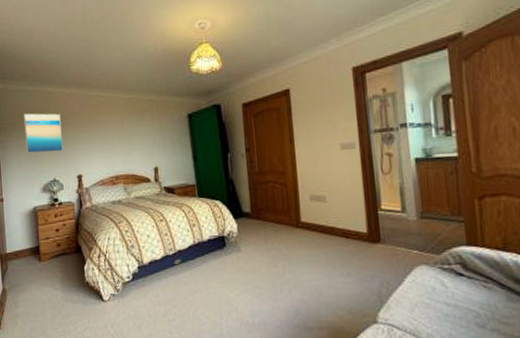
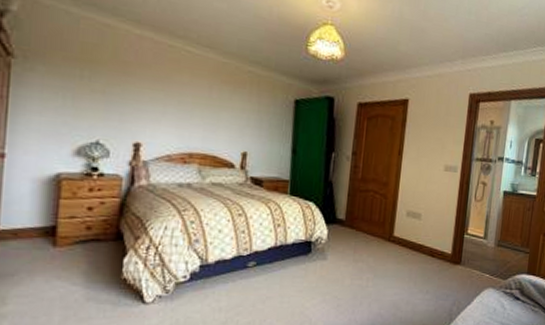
wall art: present [23,112,63,154] -> none [57,43,121,109]

